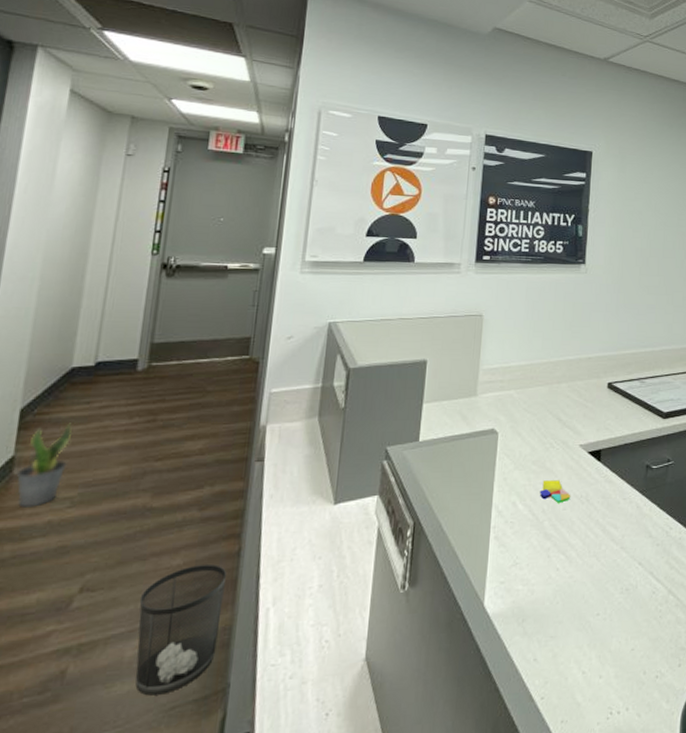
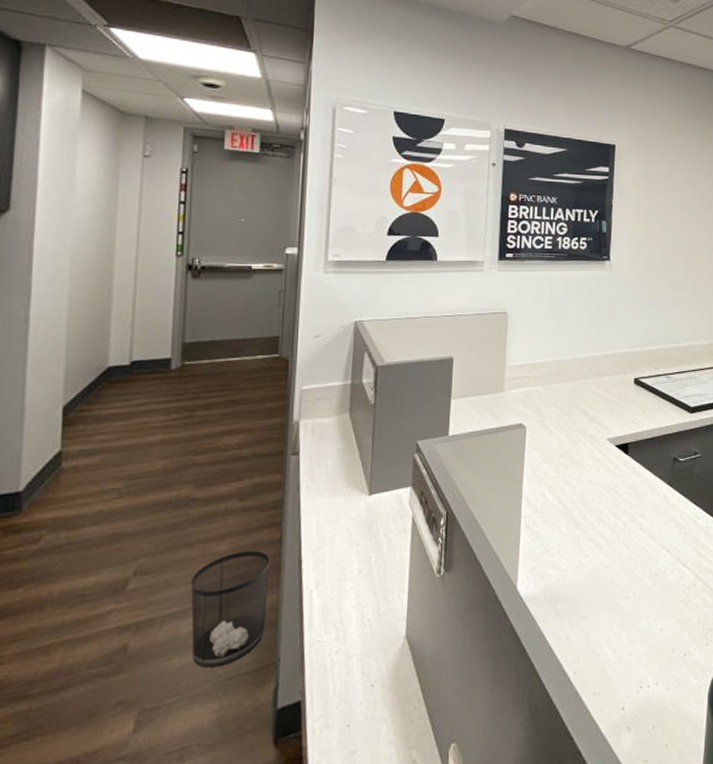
potted plant: present [16,423,72,508] -> none [64,419,113,498]
sticky notes: present [539,480,571,503] -> none [568,472,599,494]

